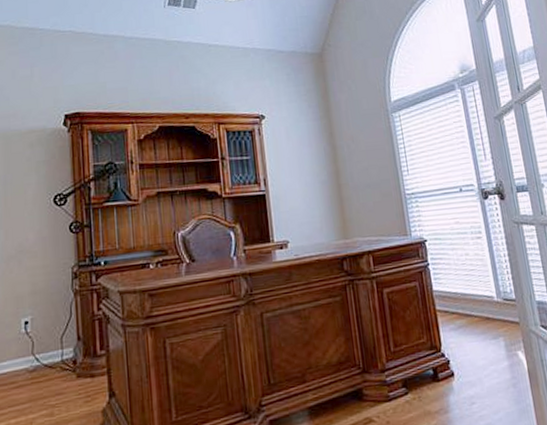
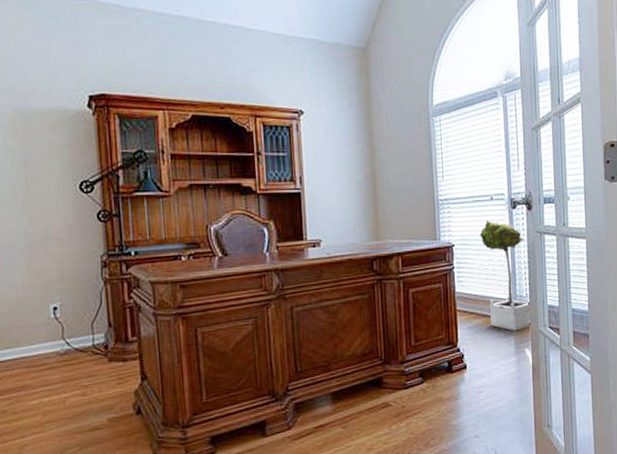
potted tree: none [452,212,520,332] -> present [480,220,530,331]

